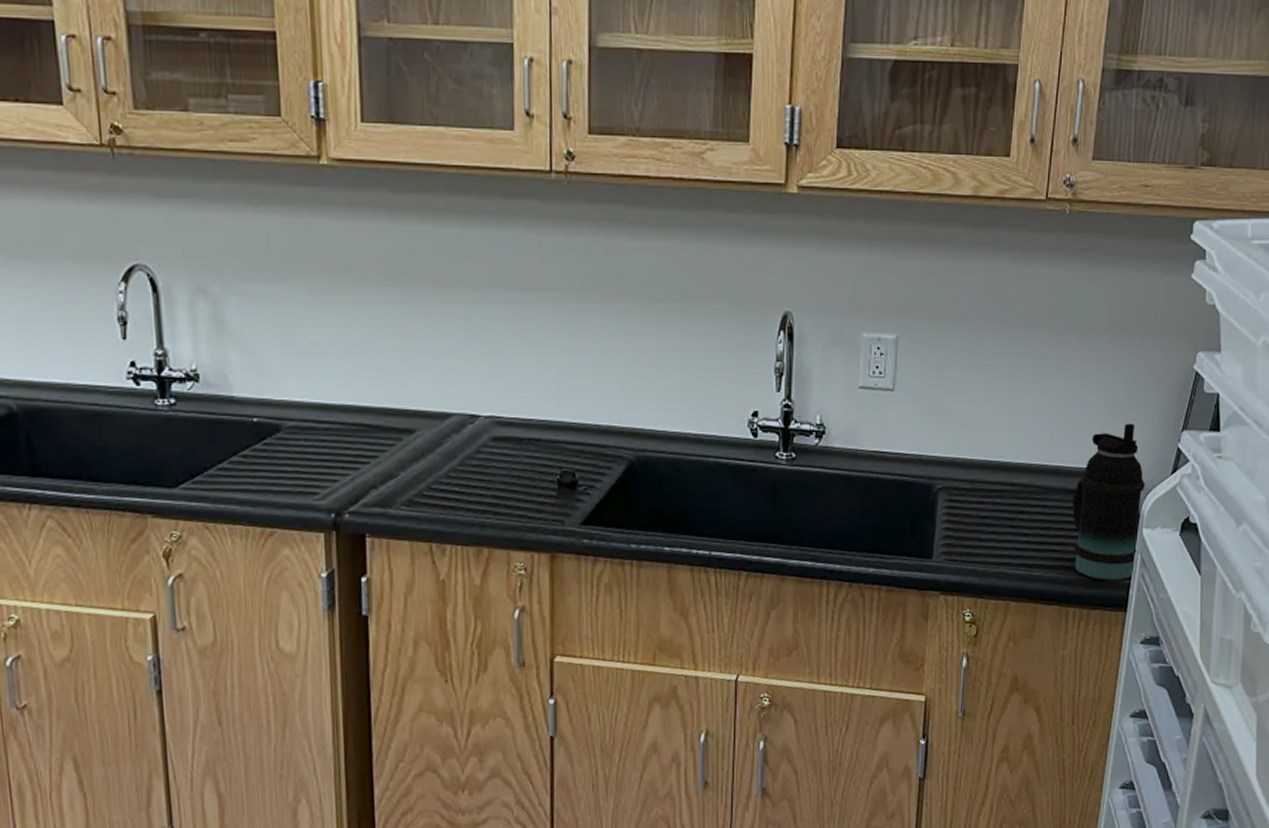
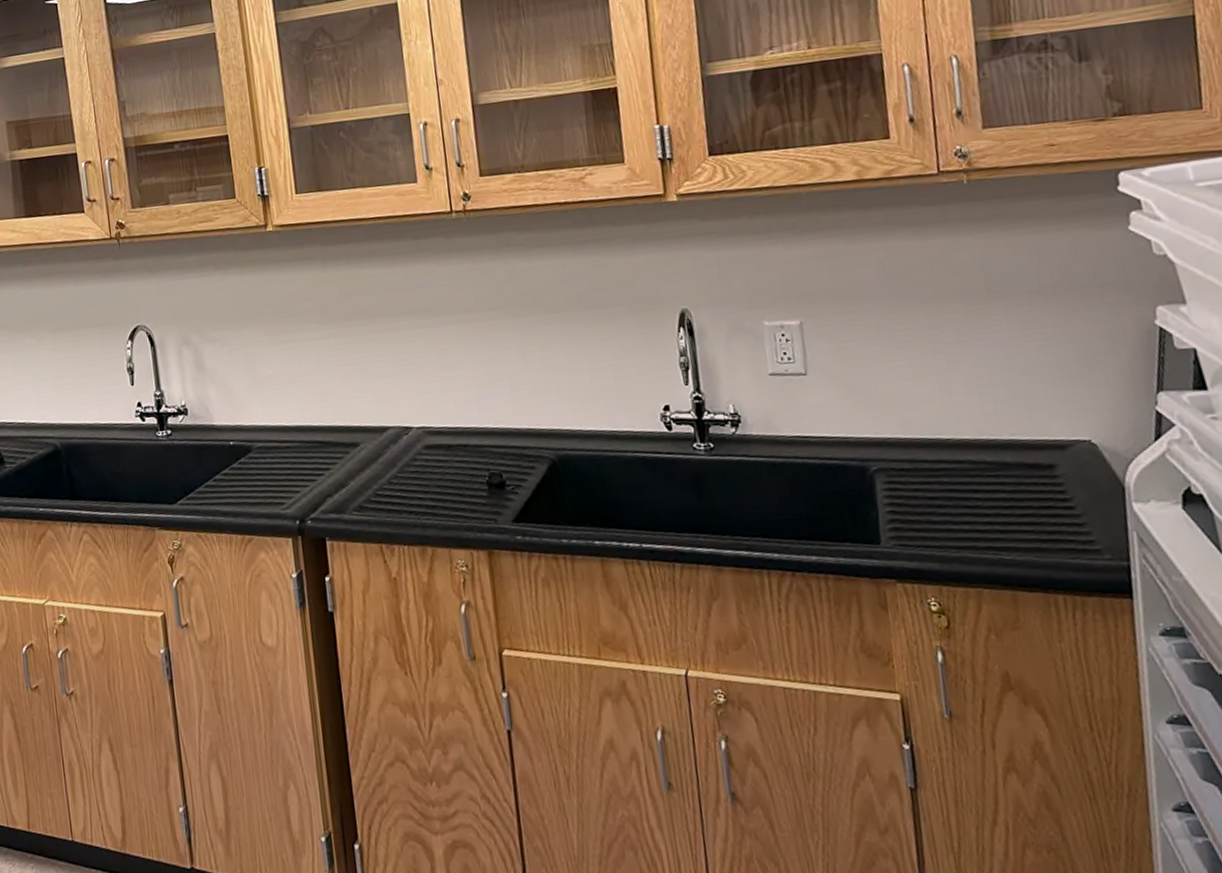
bottle: present [1071,423,1145,580] -> none [1034,388,1132,563]

